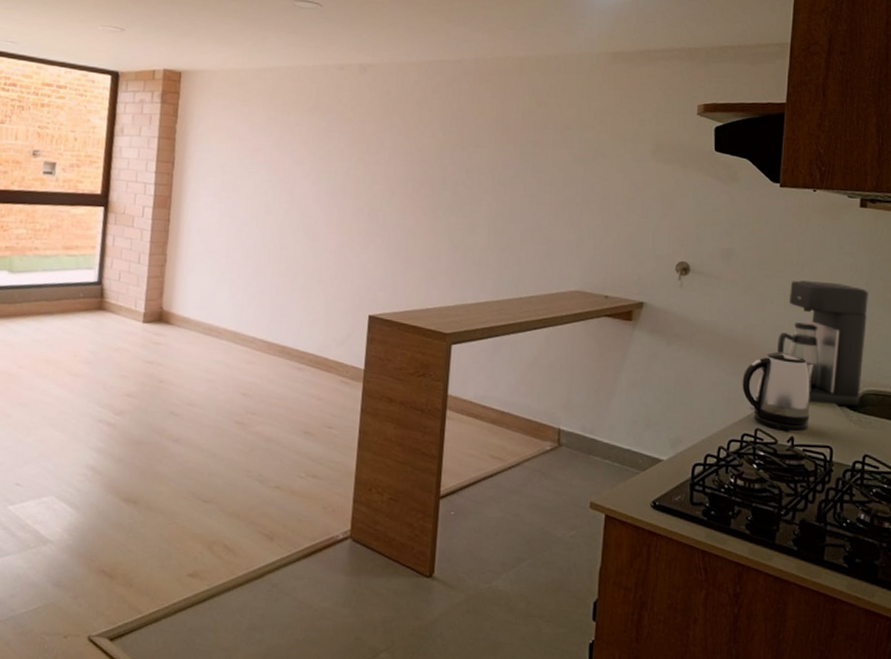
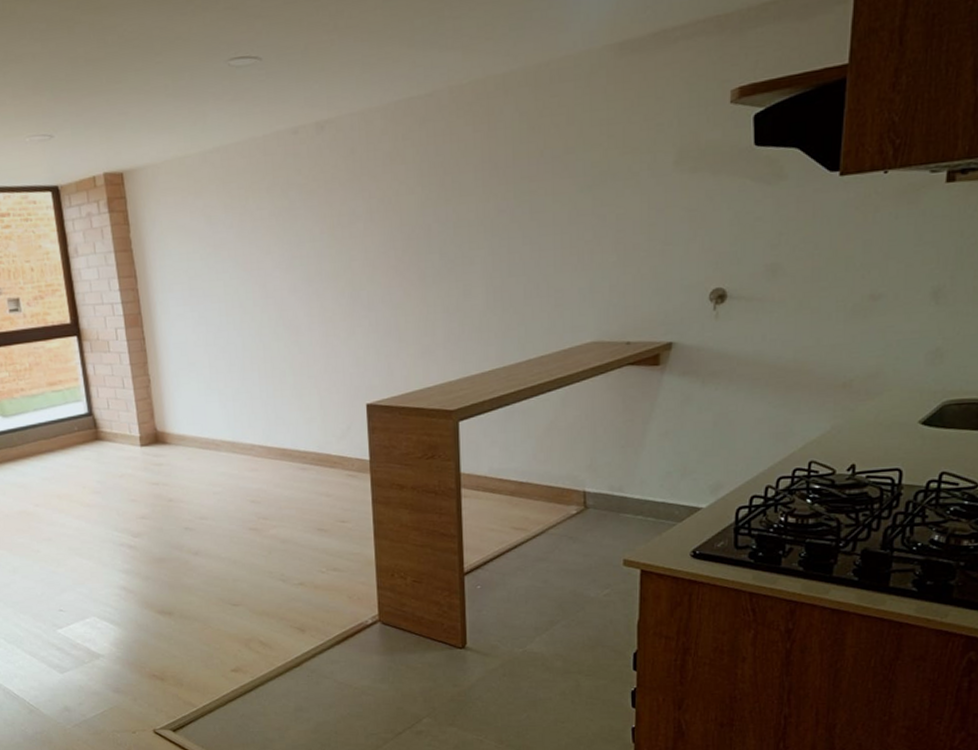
kettle: present [742,352,814,432] -> none [793,372,881,459]
coffee maker: present [777,280,868,407] -> none [836,281,953,425]

